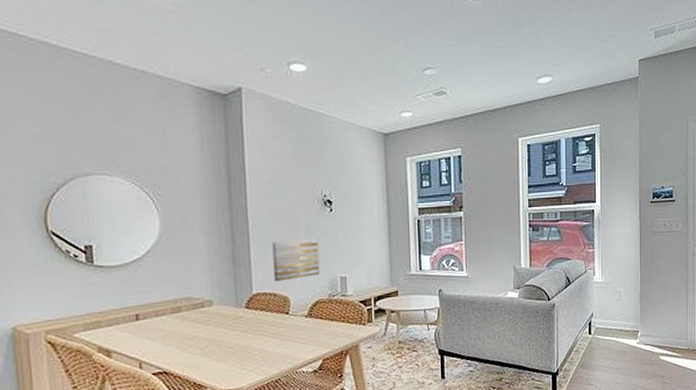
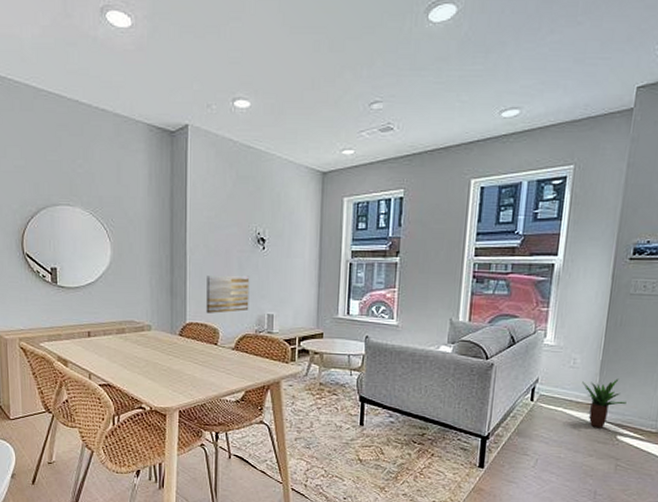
potted plant: none [628,306,663,352] -> present [582,379,627,428]

